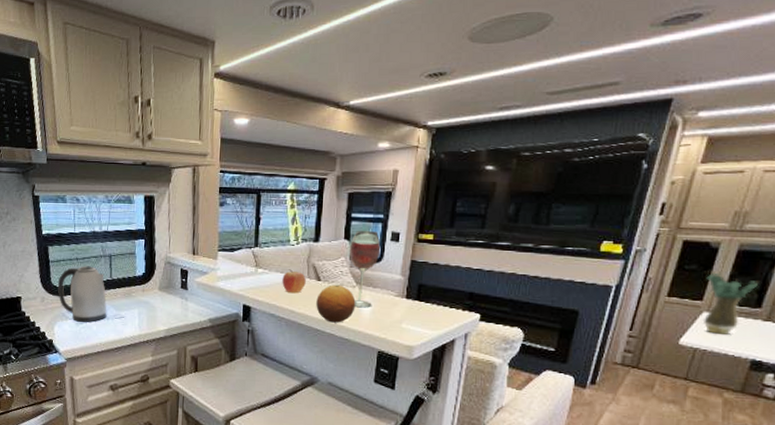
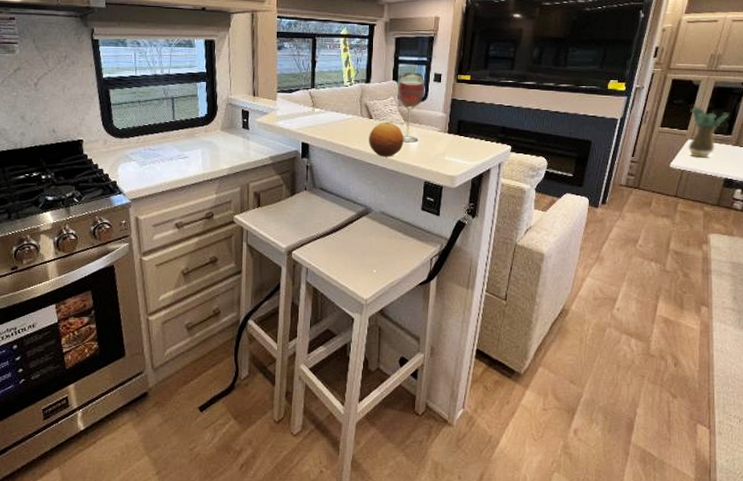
kettle: present [57,266,107,322] -> none [120,108,171,163]
fruit: present [282,269,306,293] -> none [337,108,359,130]

